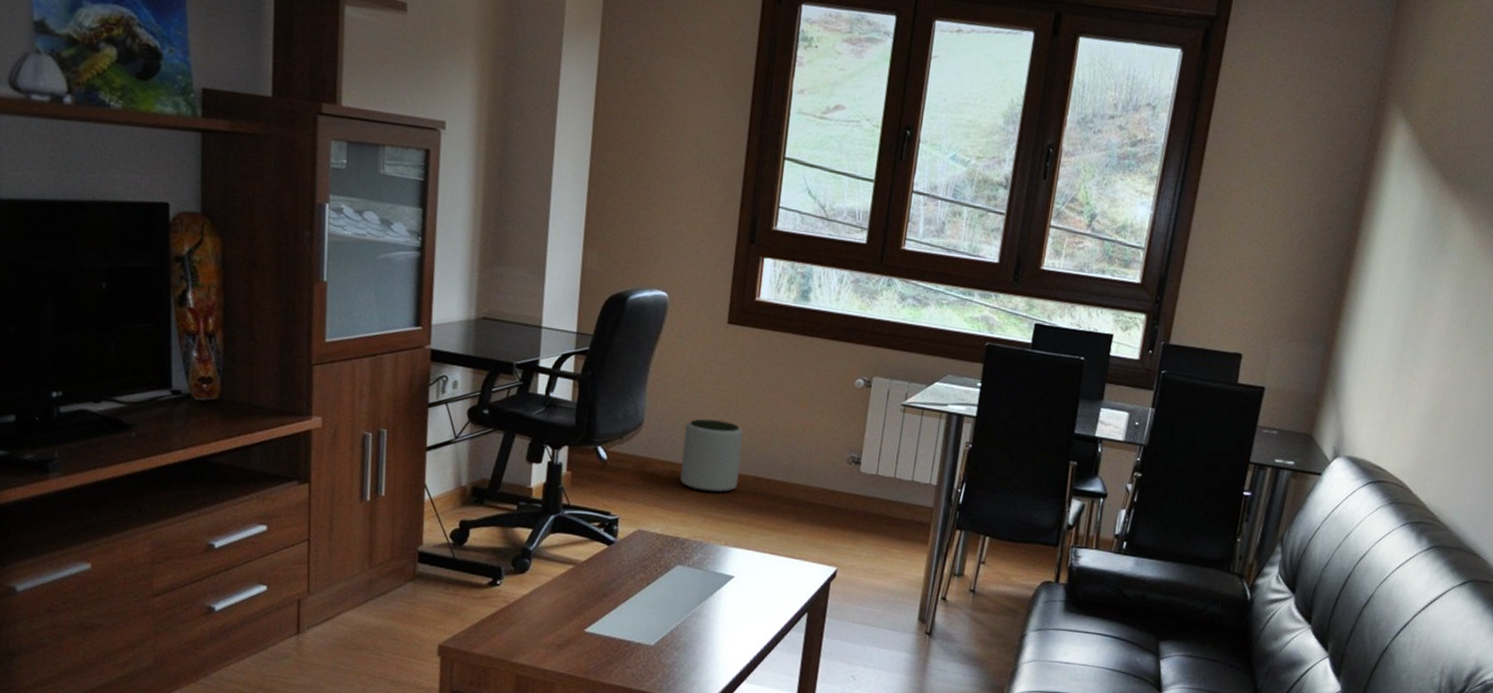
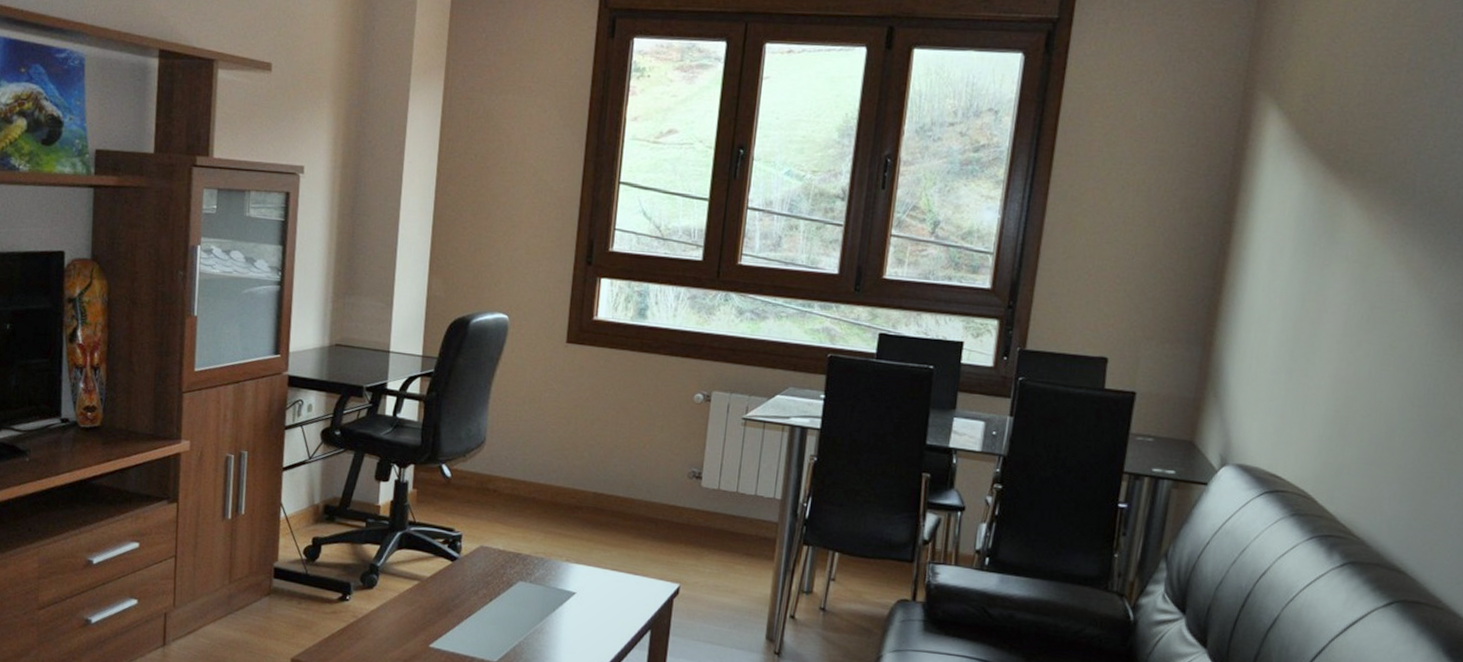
plant pot: present [680,418,743,493] -> none [522,436,583,509]

